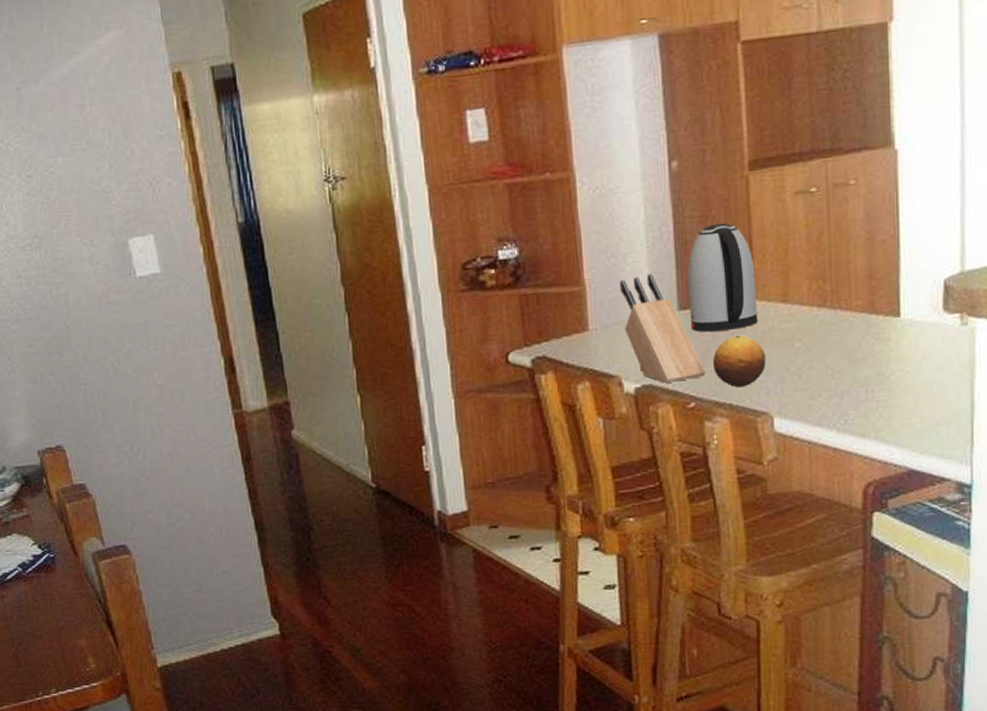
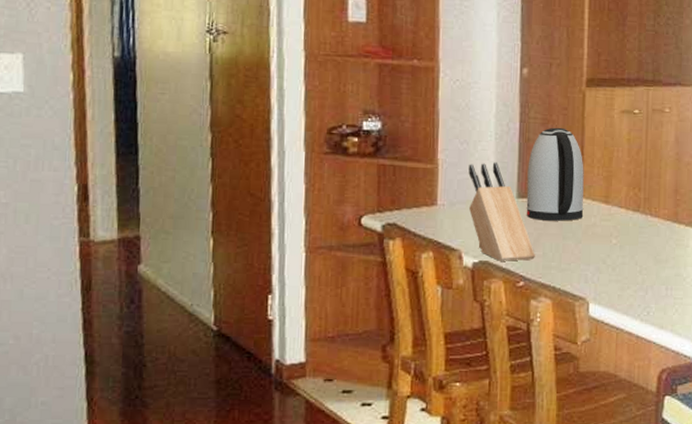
fruit: present [713,334,766,388] -> none [542,226,587,273]

